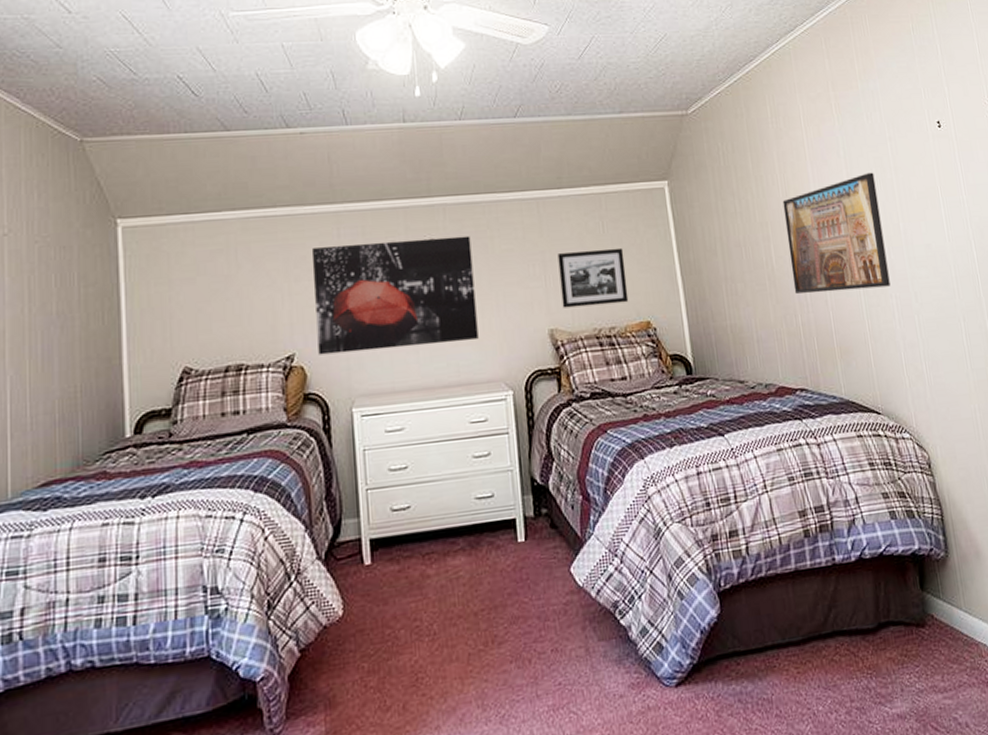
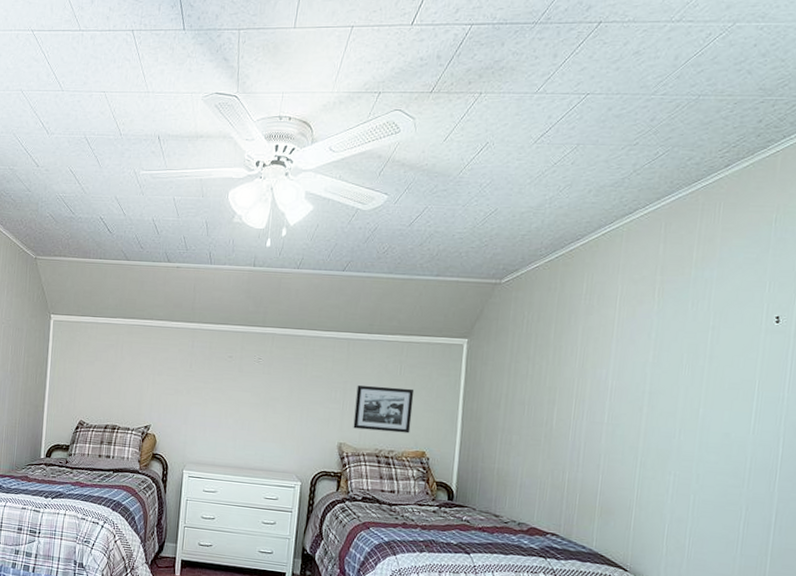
wall art: present [311,235,479,355] -> none [166,353,290,439]
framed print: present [782,172,891,294] -> none [568,357,685,464]

